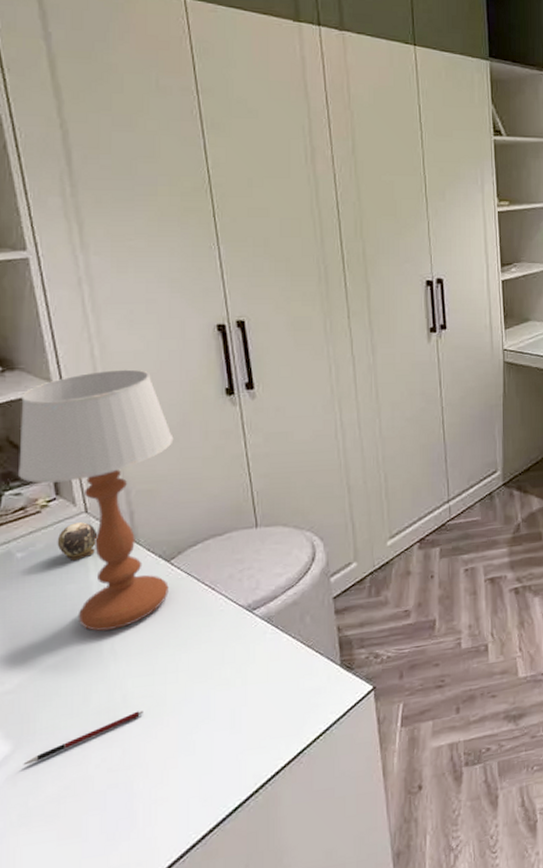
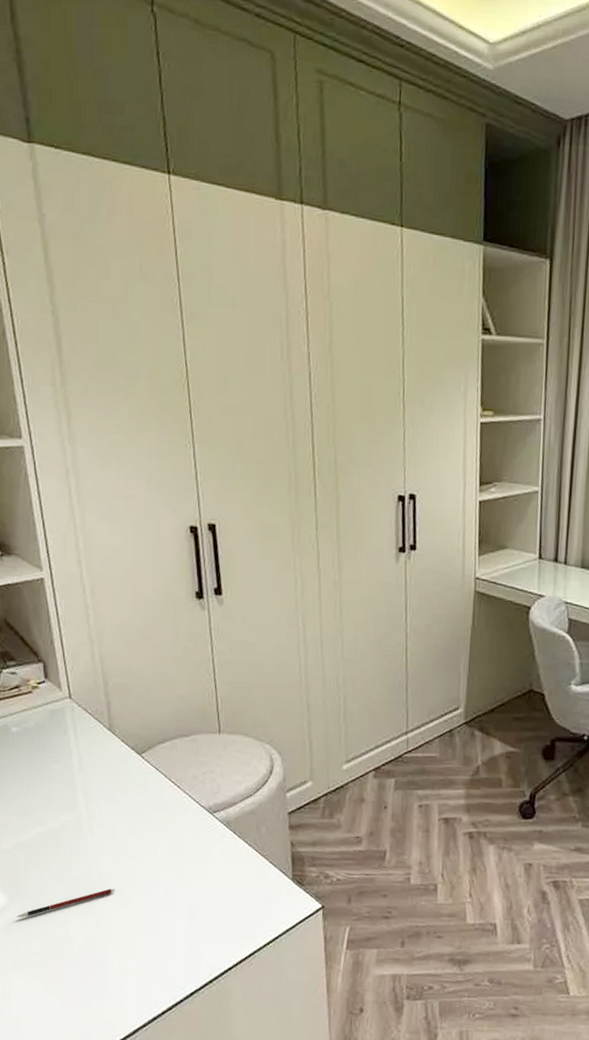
table lamp: present [17,369,174,631] -> none [13,563,147,811]
decorative egg: present [57,522,97,561] -> none [45,706,79,742]

